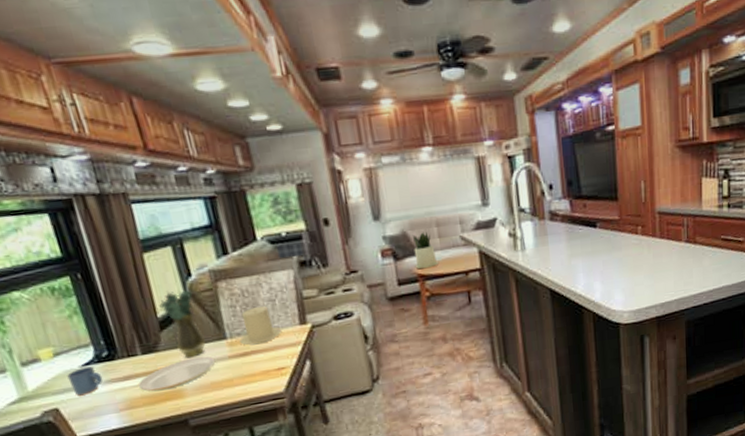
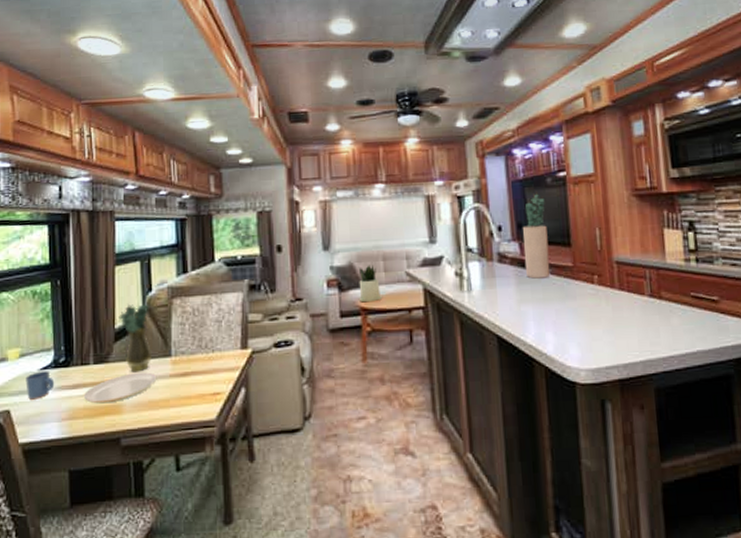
candle: present [239,305,282,346] -> none [183,326,223,366]
vase: none [572,147,599,234] -> present [522,191,551,279]

